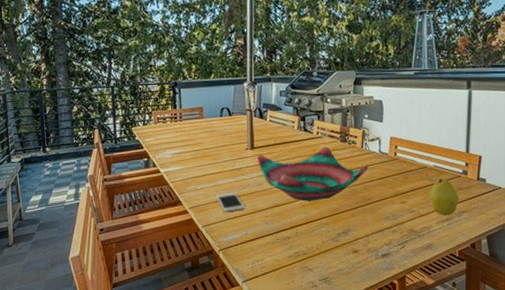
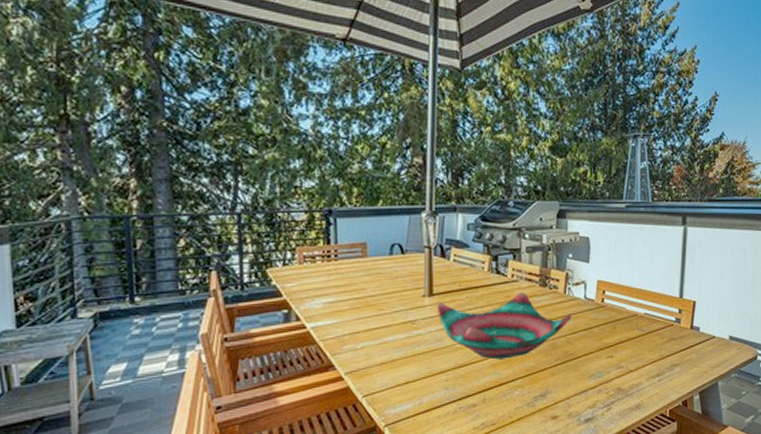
cell phone: present [216,192,245,212] -> none [382,351,419,377]
fruit: present [430,178,459,216] -> none [640,328,671,371]

